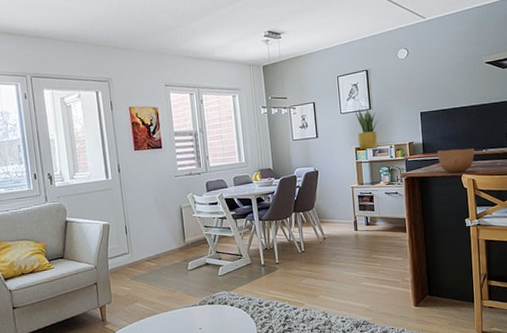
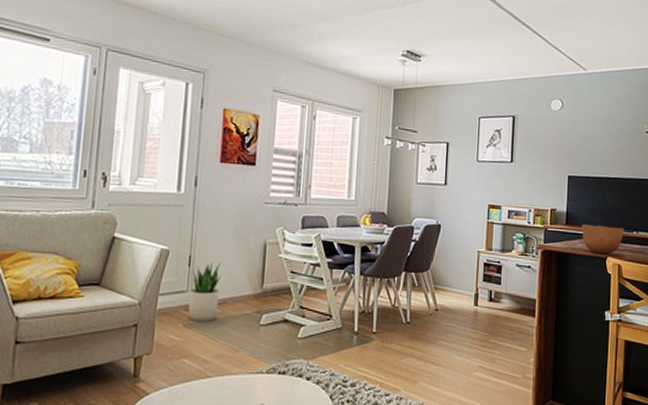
planter: none [130,228,155,275] -> present [188,262,220,321]
planter: present [354,107,379,151] -> none [492,158,521,210]

